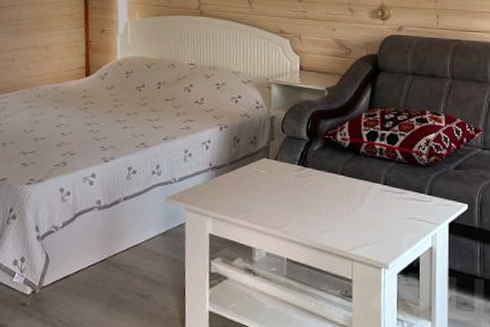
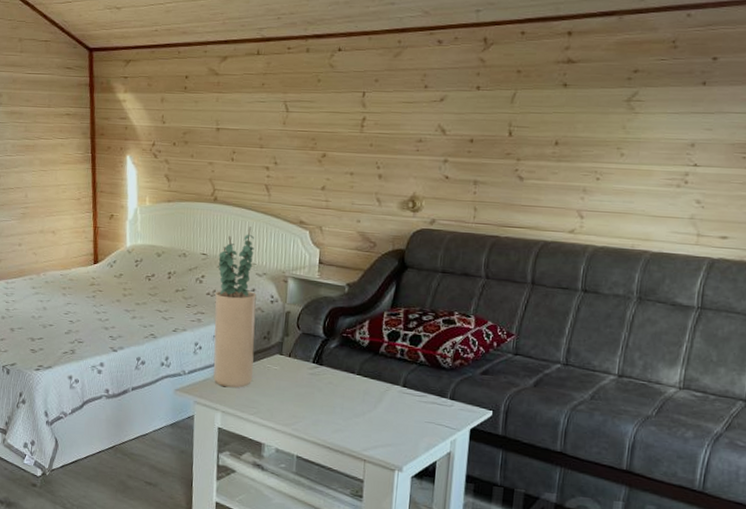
vase: none [203,37,243,194] -> present [213,226,257,388]

